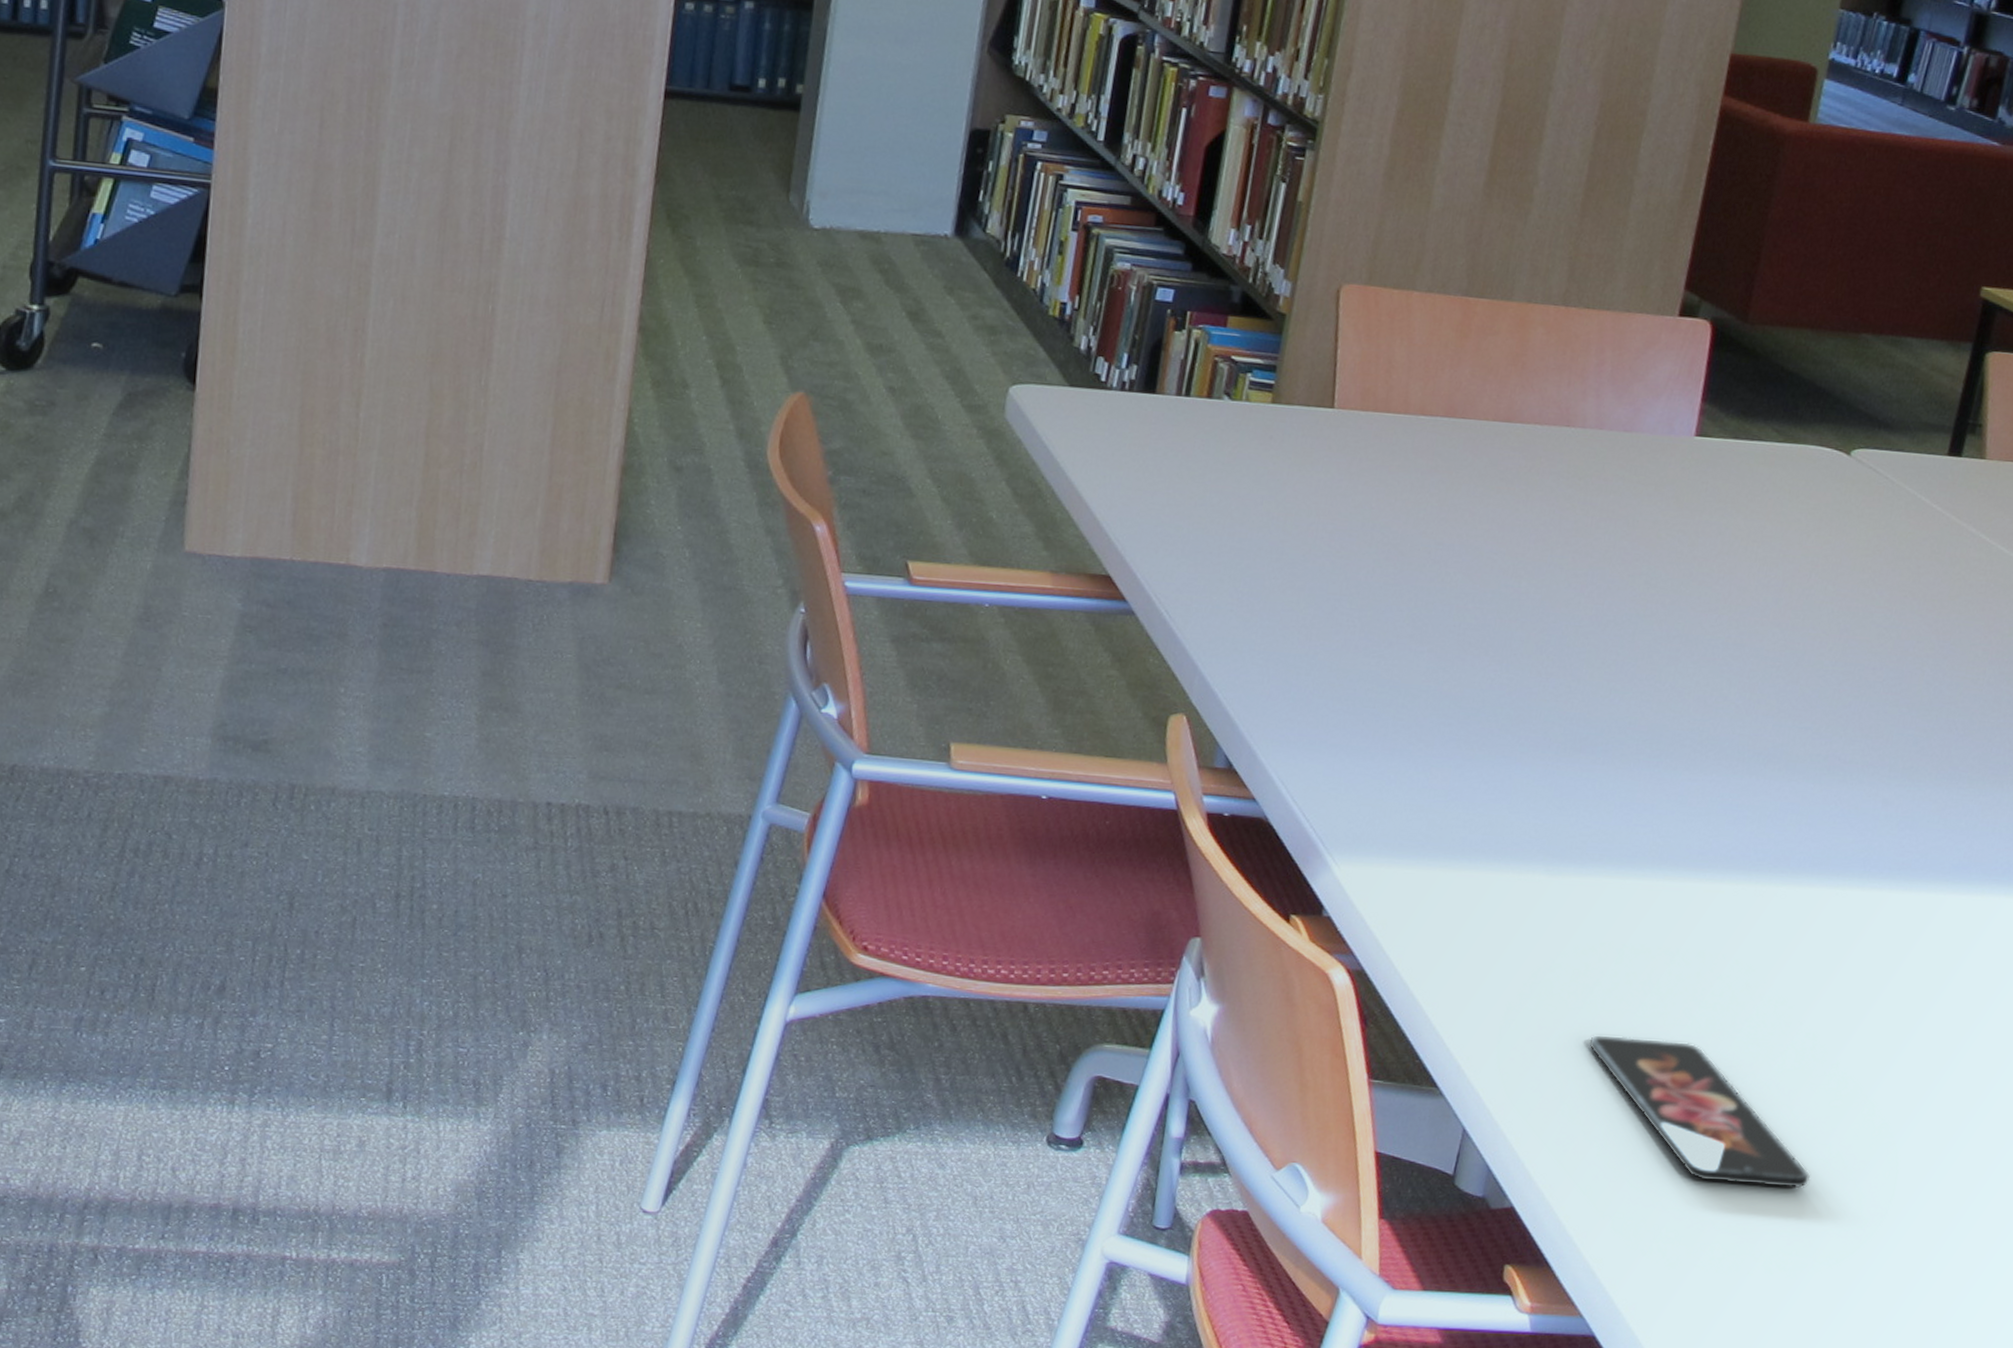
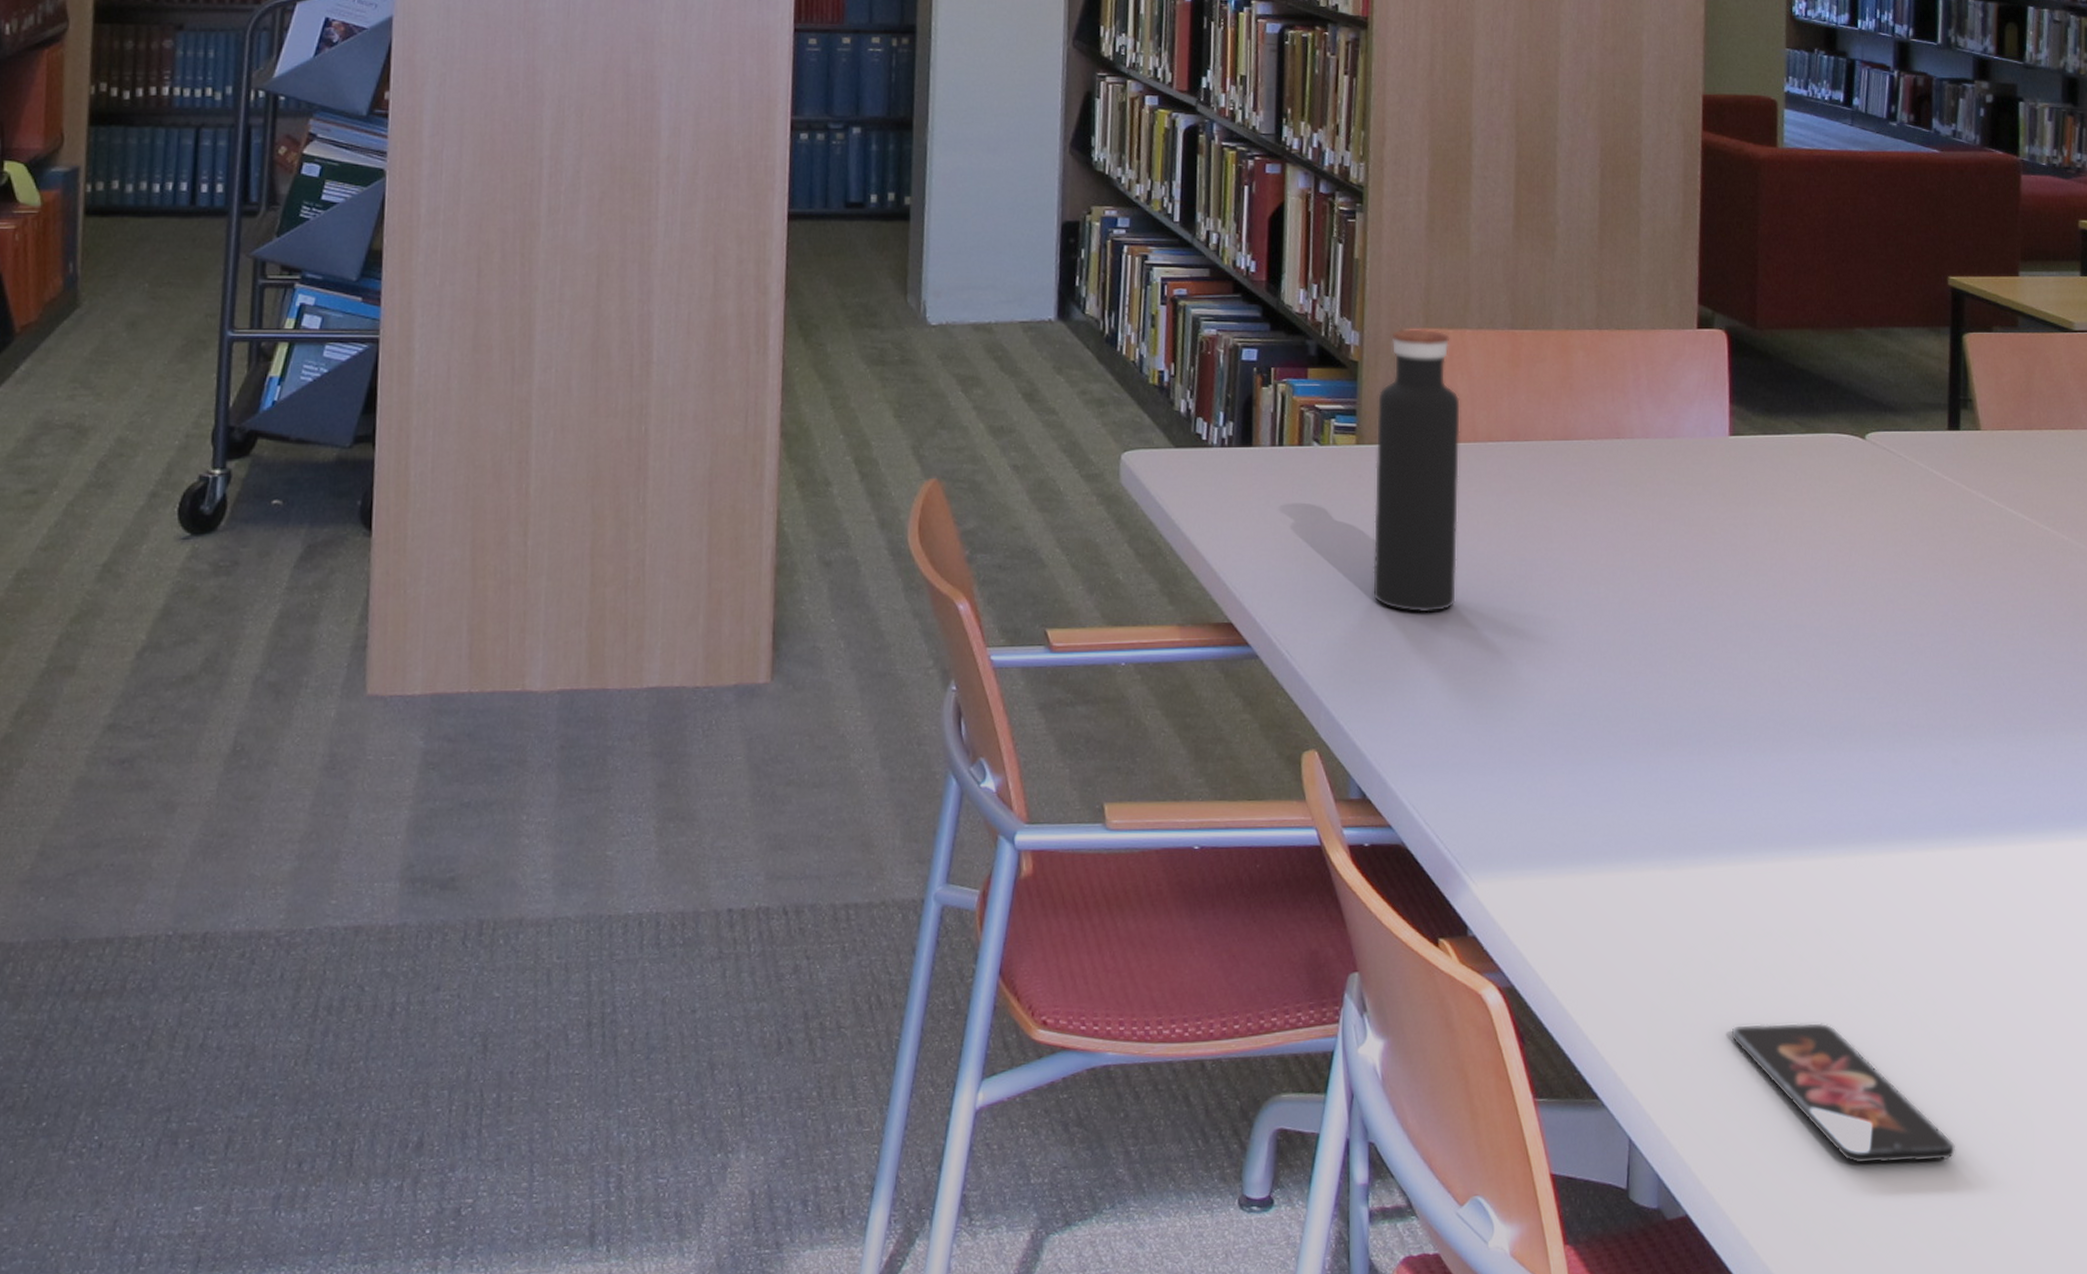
water bottle: none [1268,283,1396,589] -> present [1373,329,1461,613]

